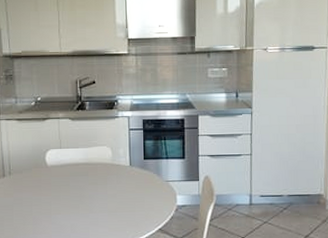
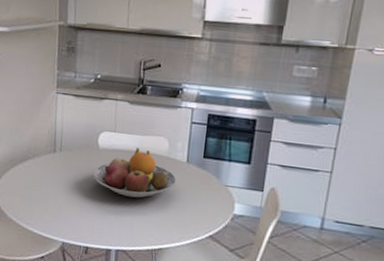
fruit bowl: none [44,160,122,207] -> present [93,148,176,198]

